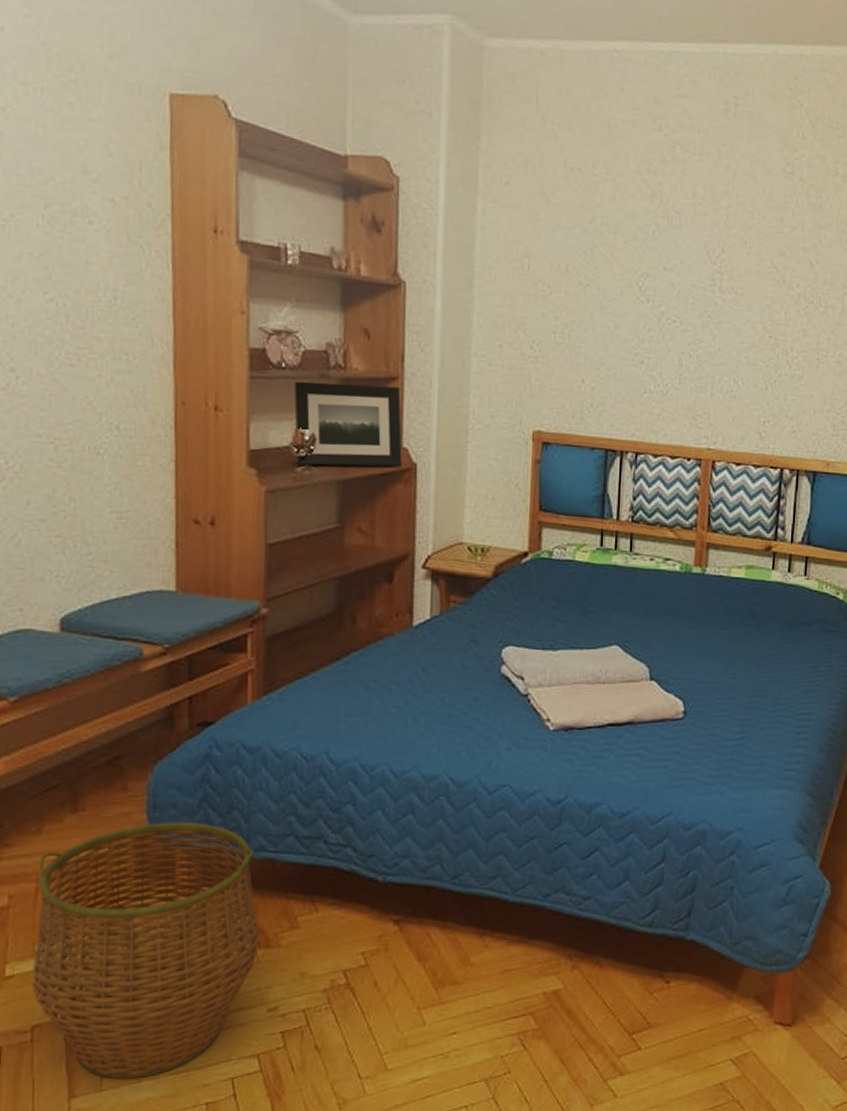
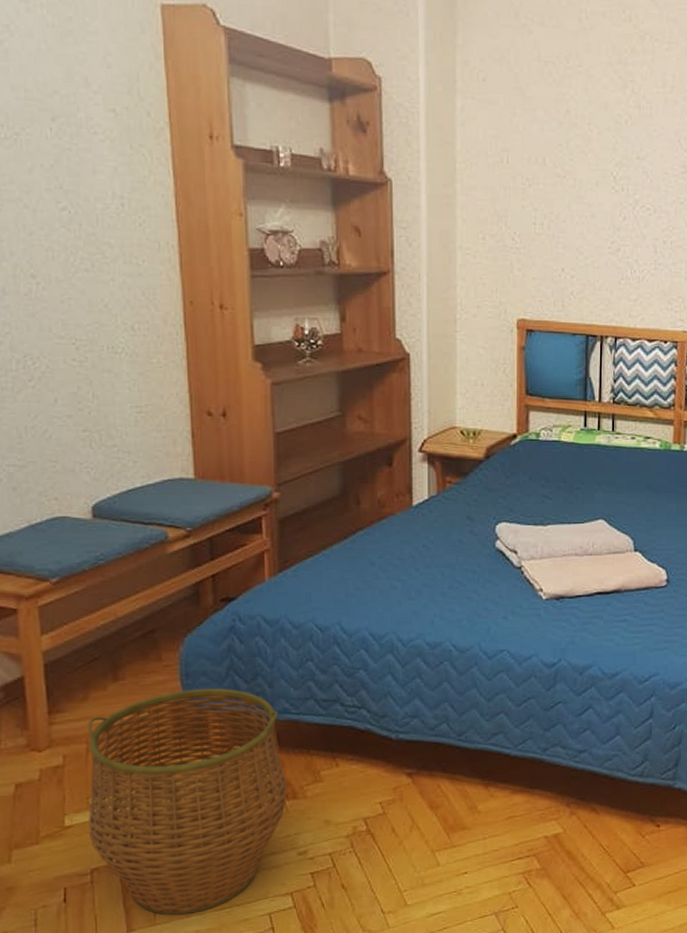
picture frame: present [294,381,402,467] -> none [293,278,396,359]

